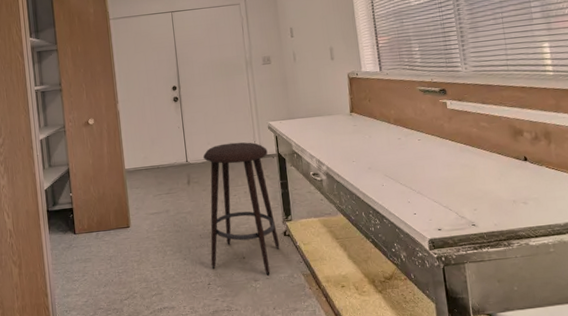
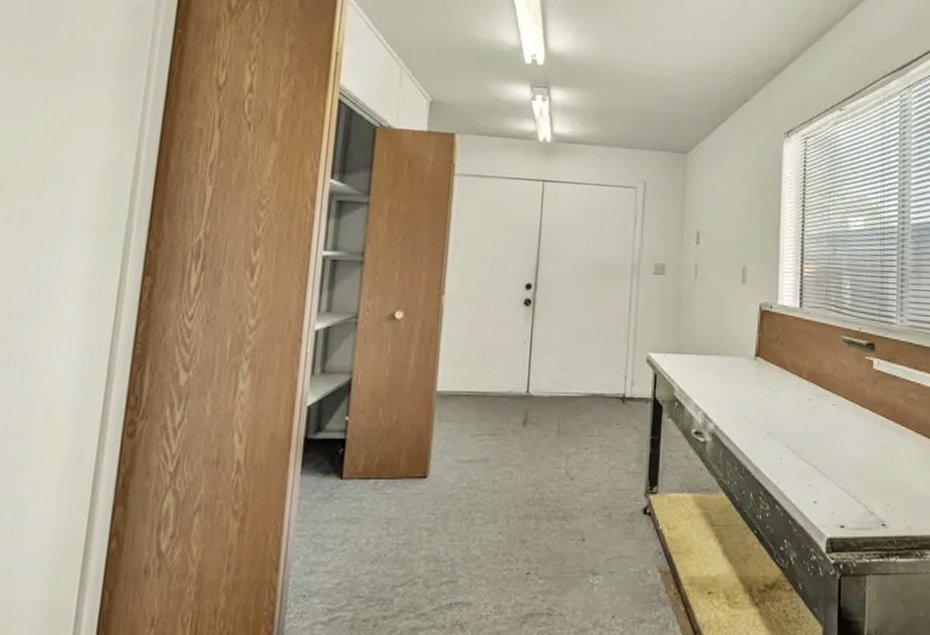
stool: present [203,142,280,276] -> none [535,374,641,568]

